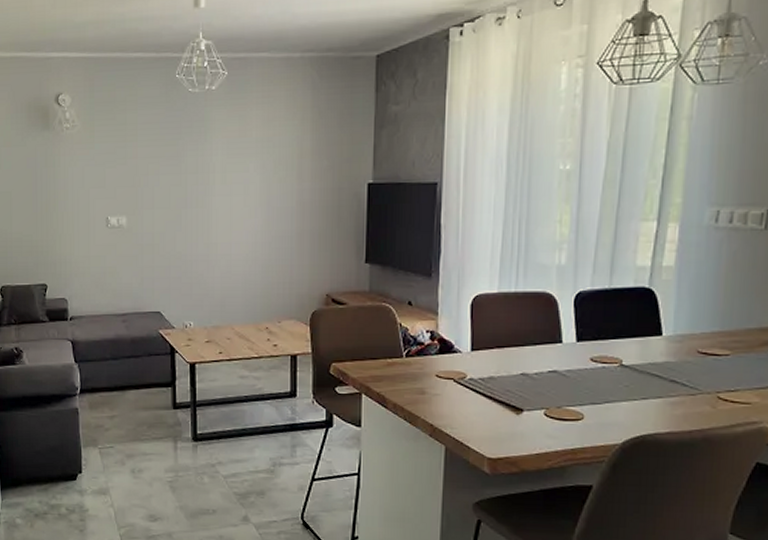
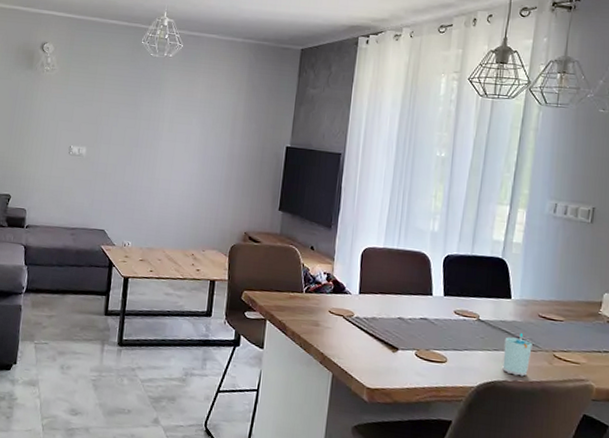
cup: none [653,375,690,426] -> present [502,333,532,377]

